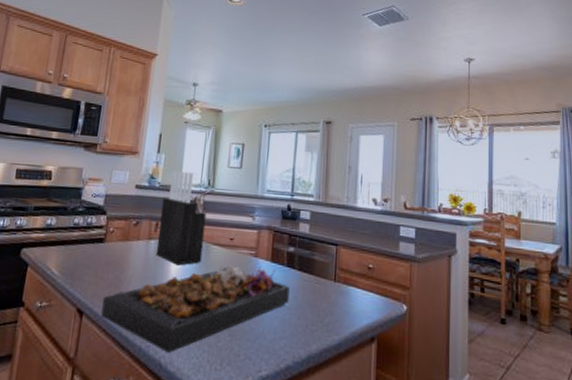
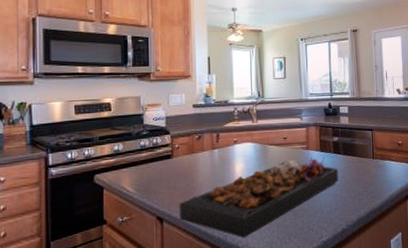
knife block: present [155,171,207,266] -> none [219,88,262,167]

